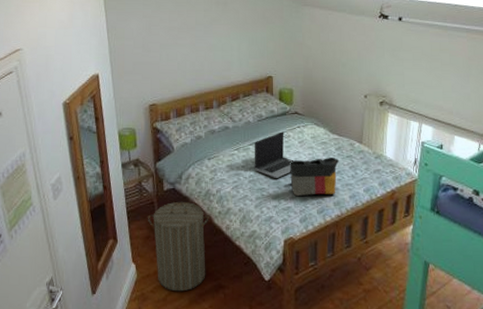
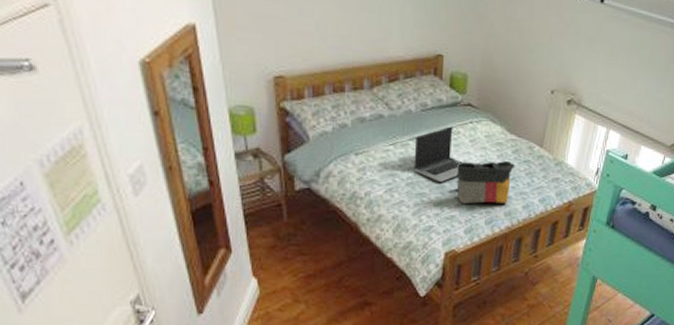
laundry hamper: present [148,201,209,292] -> none [274,204,355,310]

